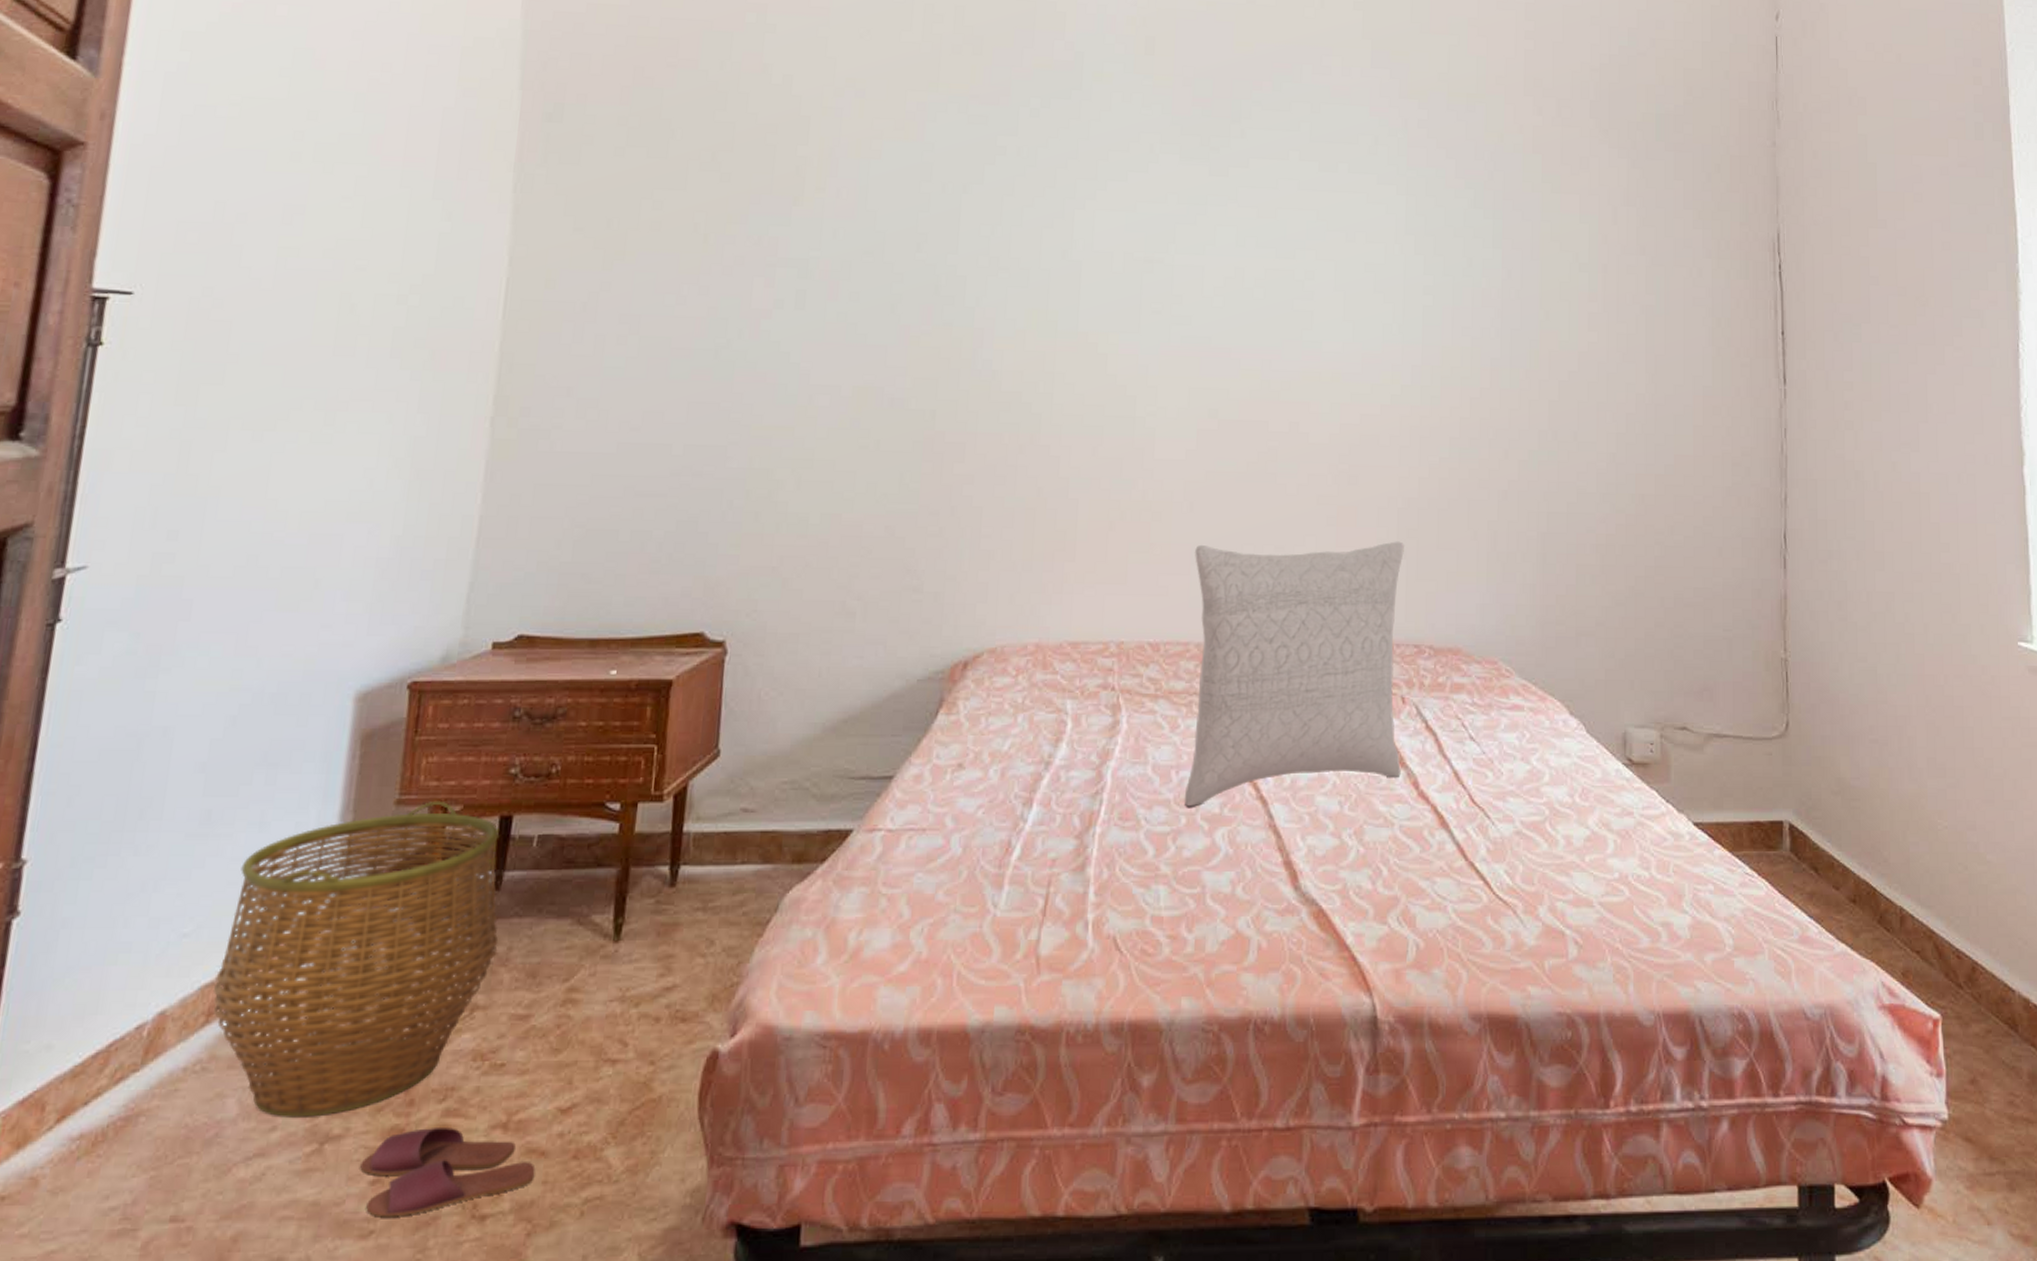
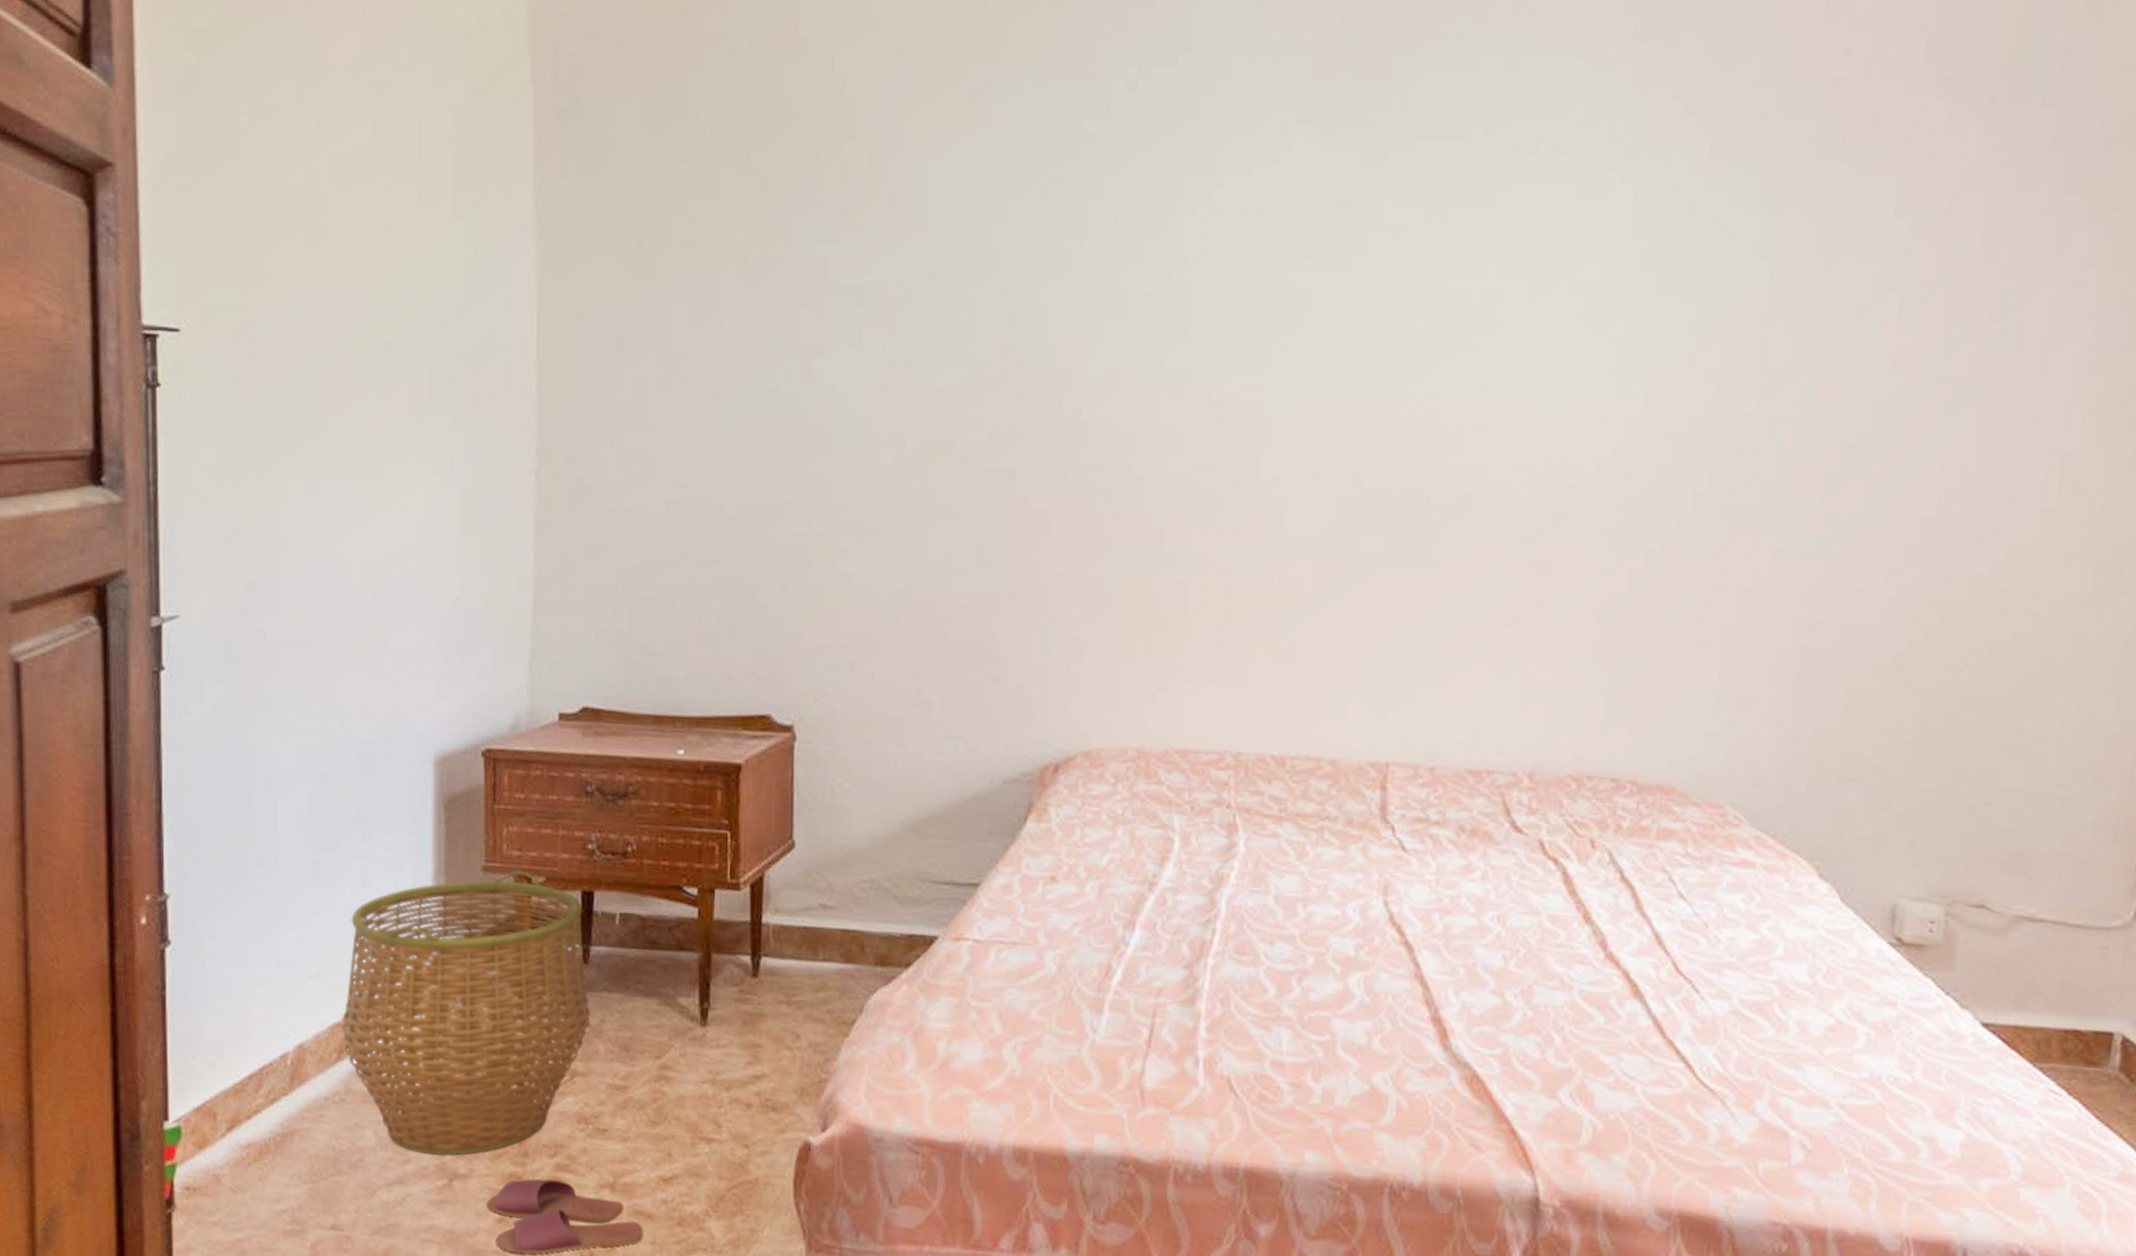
pillow: present [1184,541,1404,809] -> none [1312,642,1605,948]

